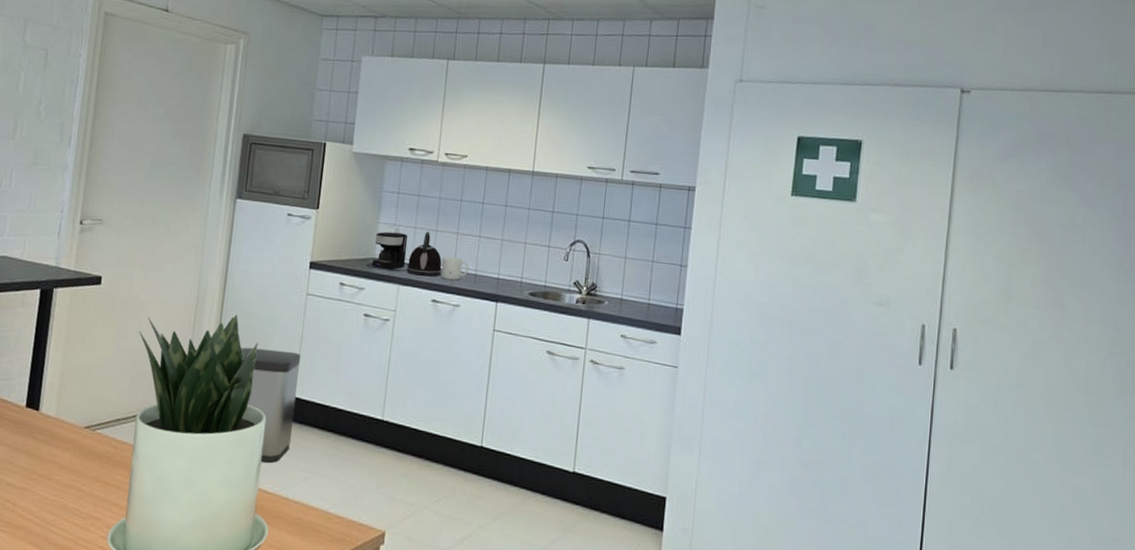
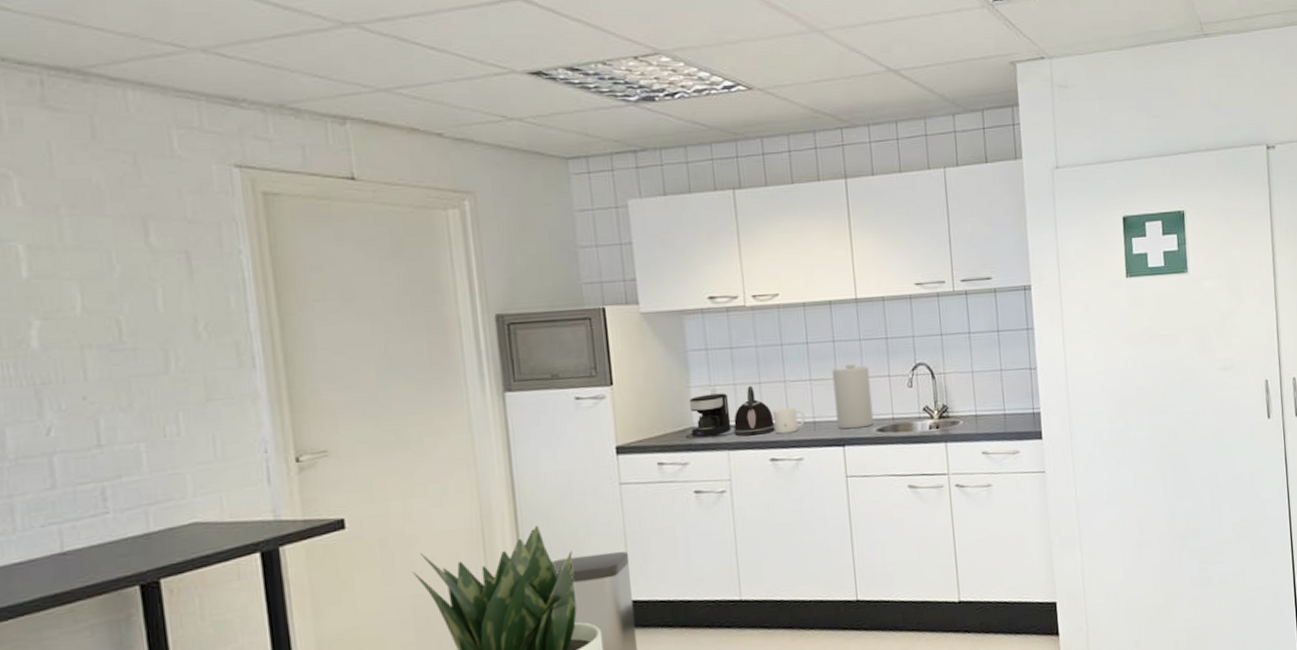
paper towel holder: none [494,229,532,289] -> present [832,364,874,430]

